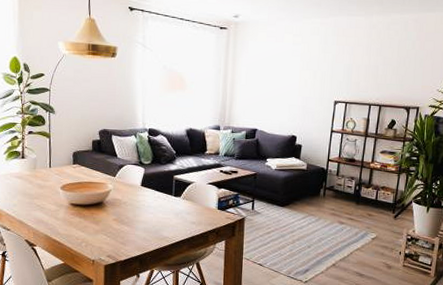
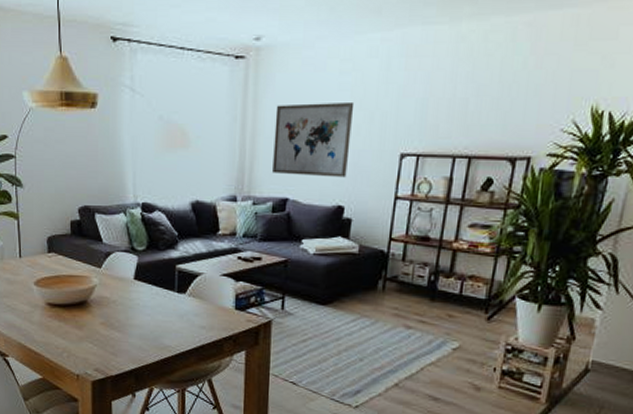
wall art: none [246,63,303,116] -> present [272,101,355,178]

